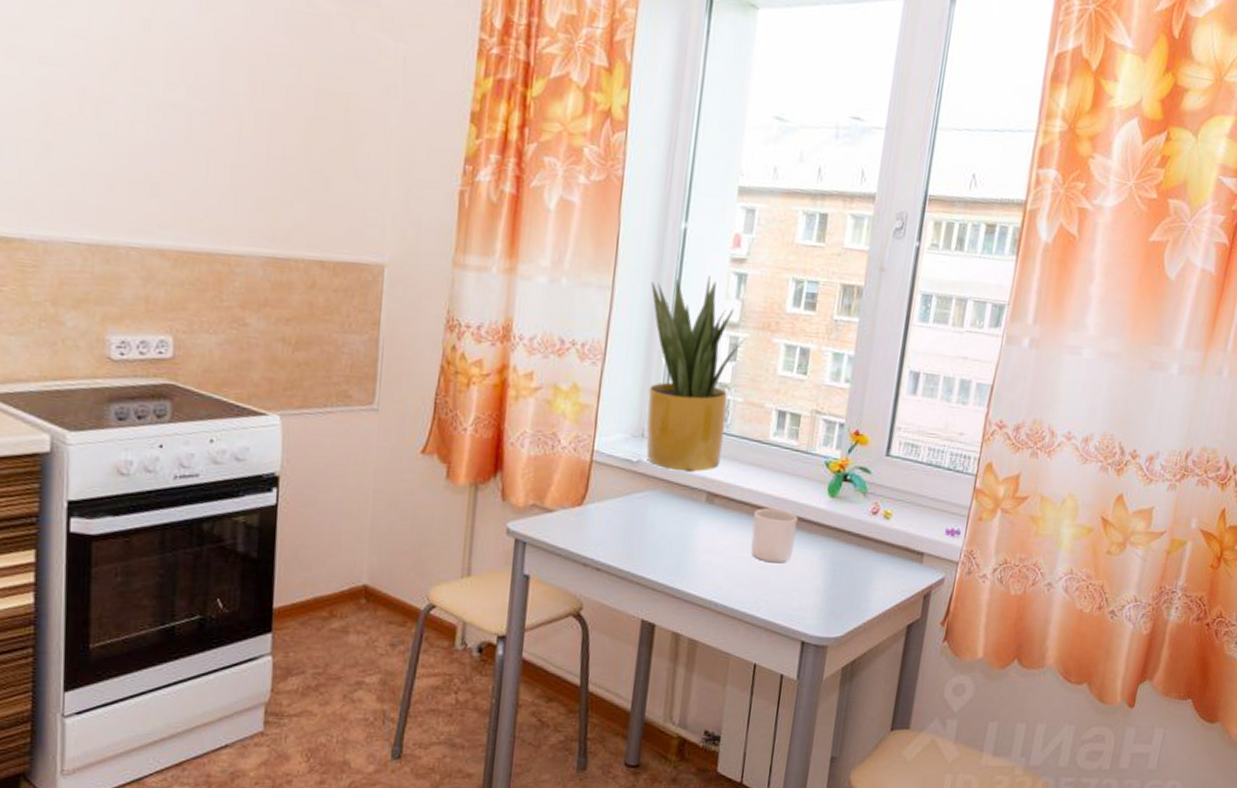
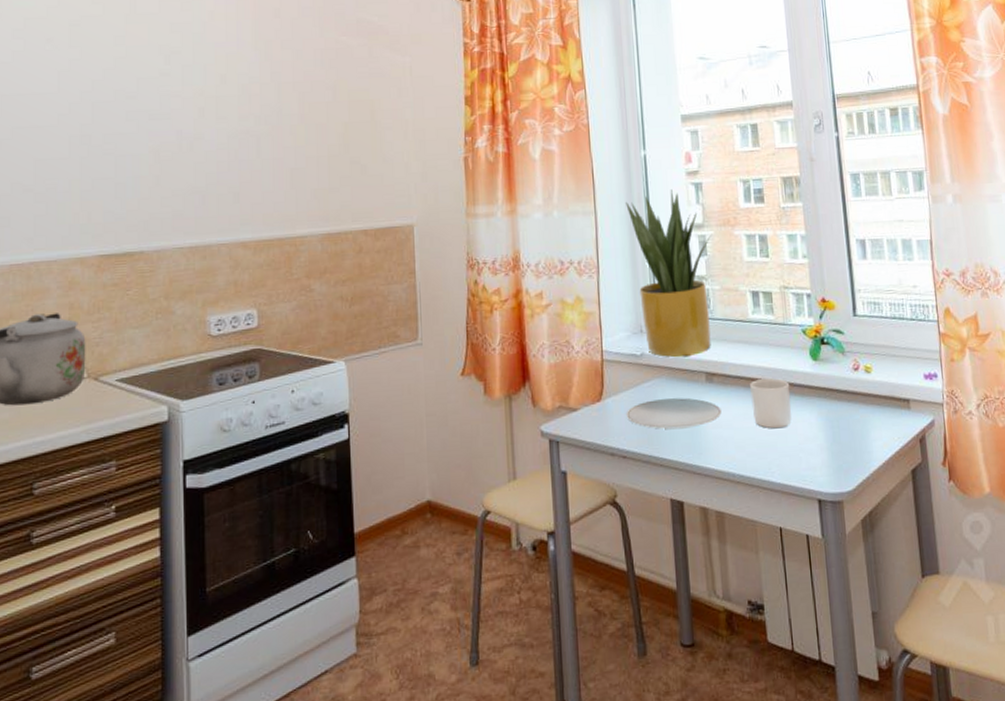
plate: none [608,513,717,549] -> present [626,398,722,430]

